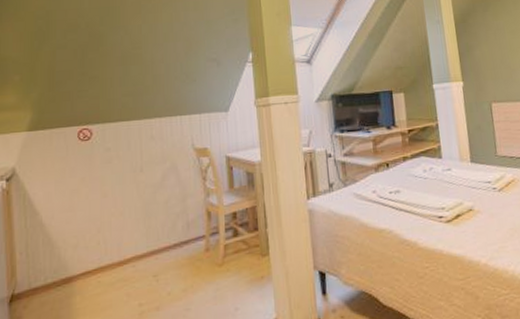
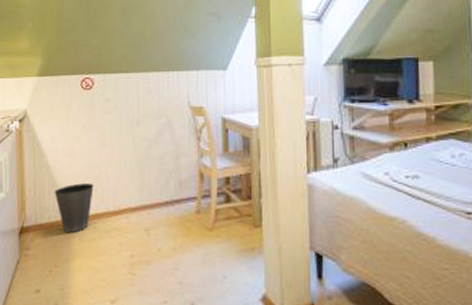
waste basket: none [51,236,96,292] -> present [54,183,94,233]

